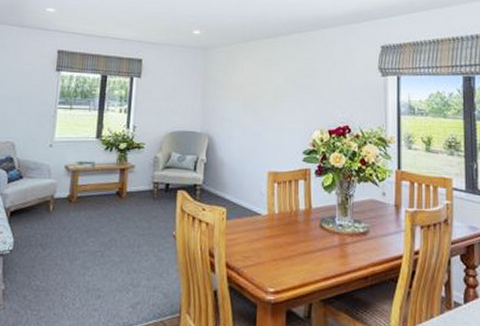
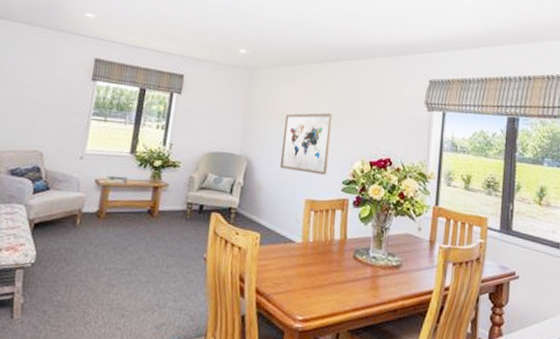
wall art: none [240,85,288,146] -> present [279,113,333,175]

